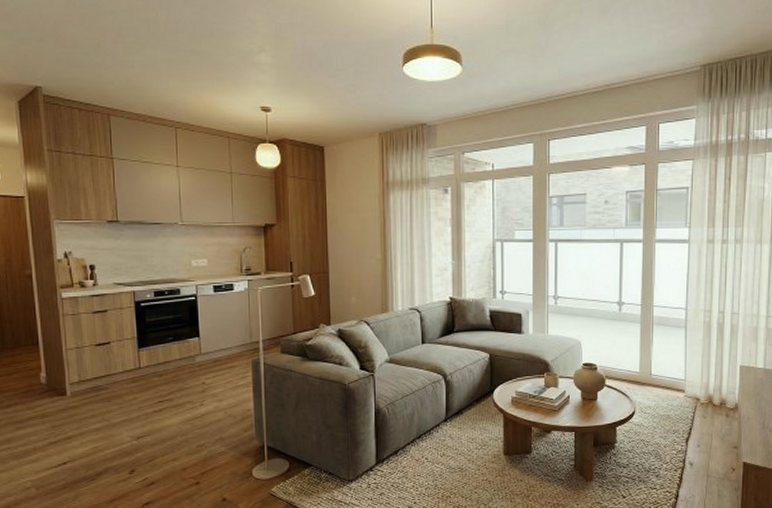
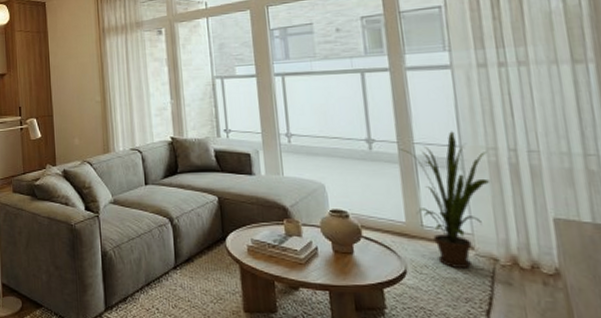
house plant: none [642,296,705,407] -> present [399,131,491,268]

